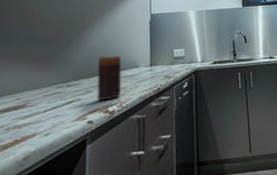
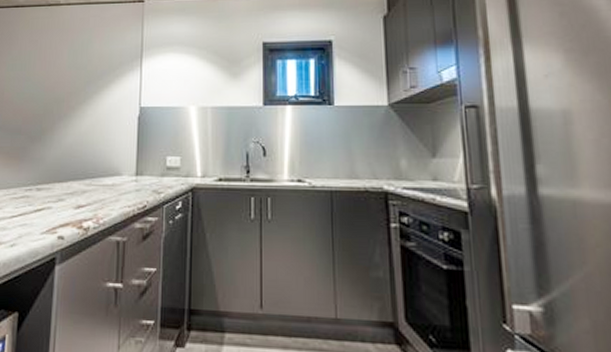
candle: present [97,55,121,101] -> none [70,157,101,214]

